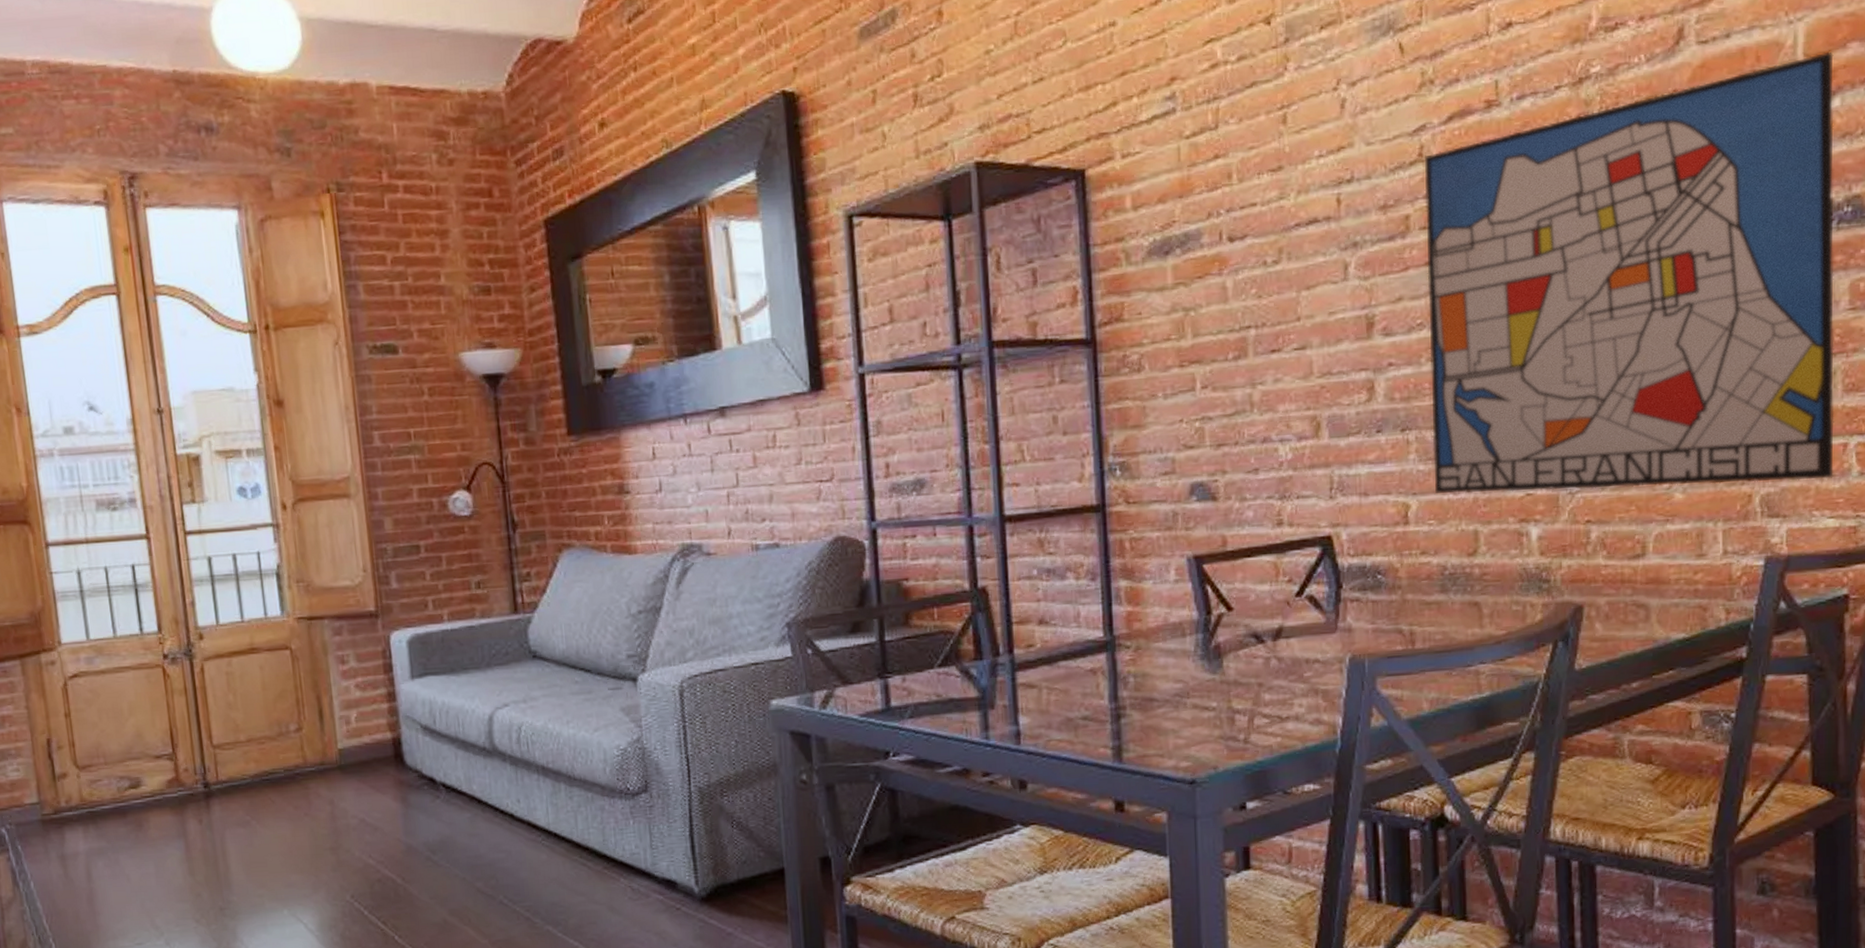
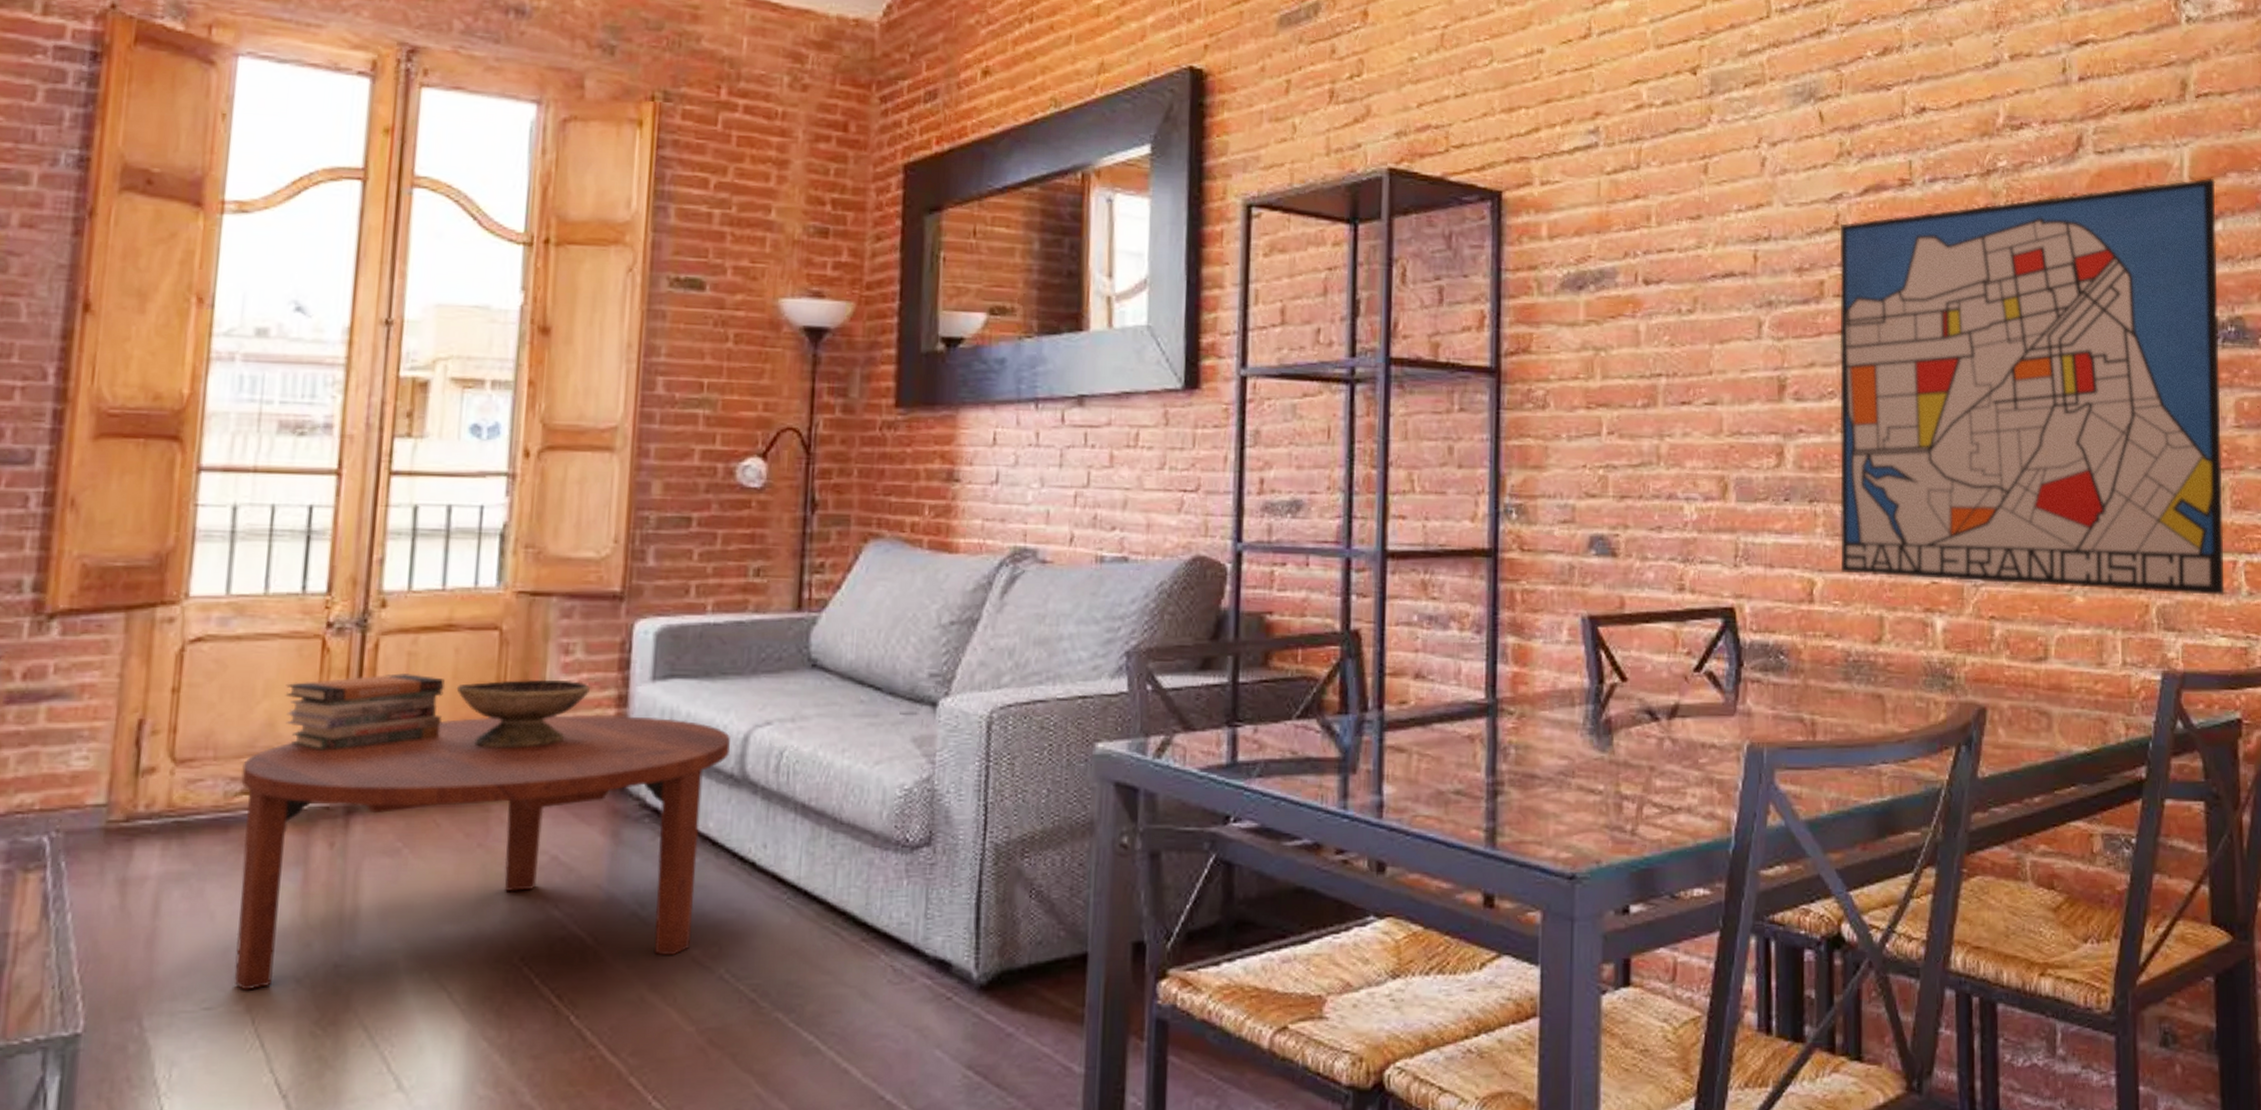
coffee table: none [126,707,480,930] -> present [233,714,731,991]
book stack: none [144,688,262,752] -> present [285,672,446,751]
decorative bowl: none [266,684,366,741] -> present [456,679,590,749]

